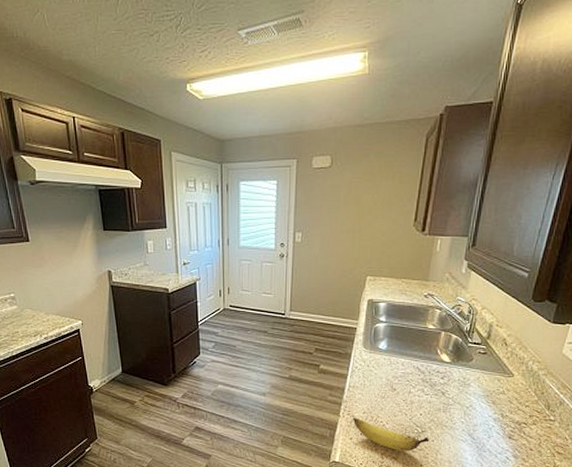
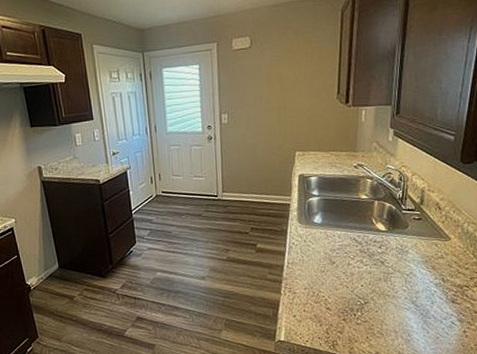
banana: present [352,418,430,452] -> none [294,294,373,325]

